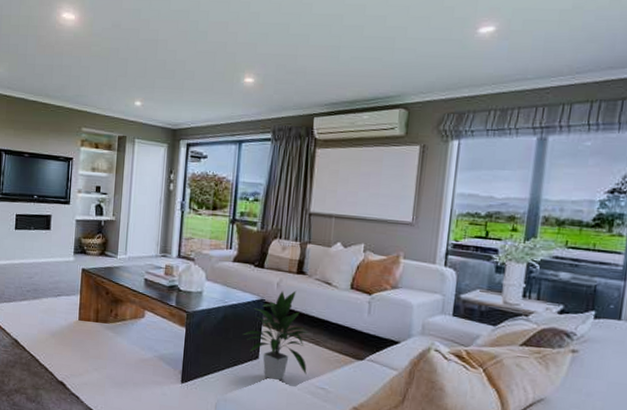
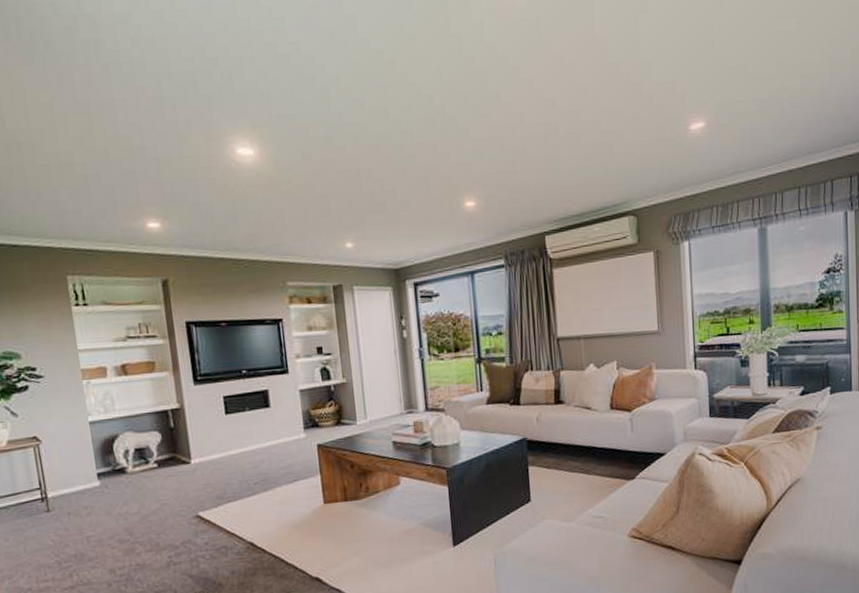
indoor plant: present [242,290,309,382] -> none [509,422,582,522]

